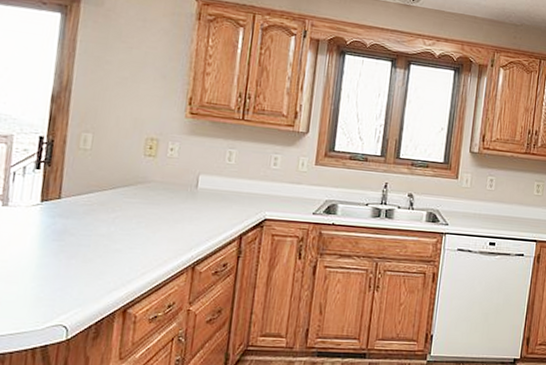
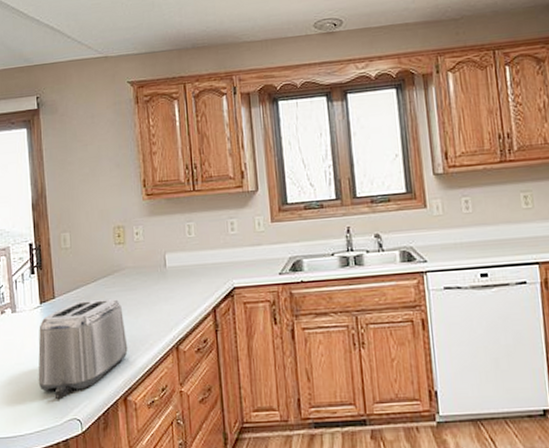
toaster: none [21,206,140,303] -> present [38,298,128,399]

